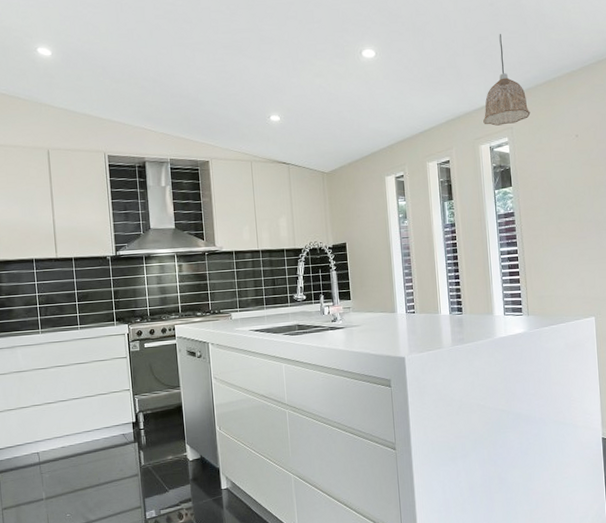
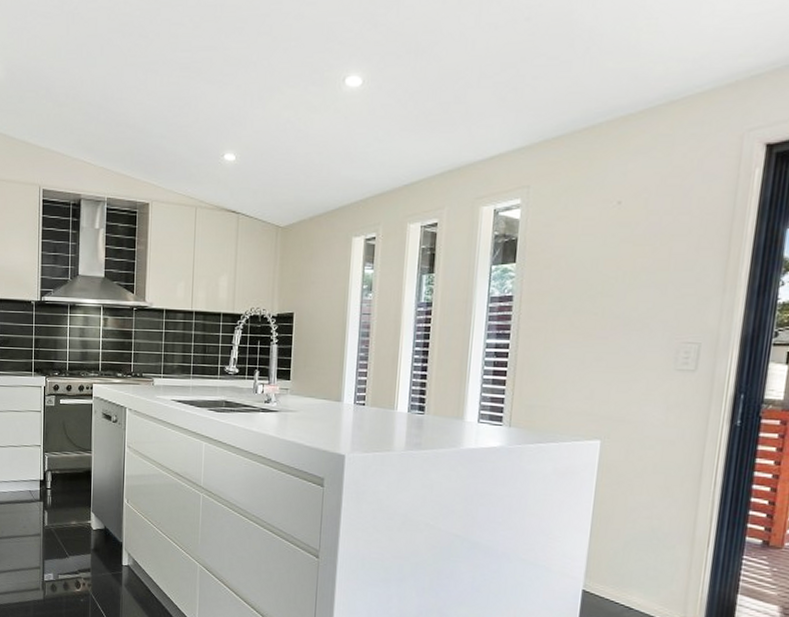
pendant lamp: present [483,34,531,126] -> none [490,60,559,182]

